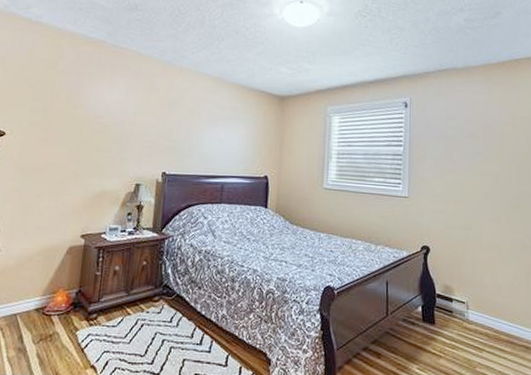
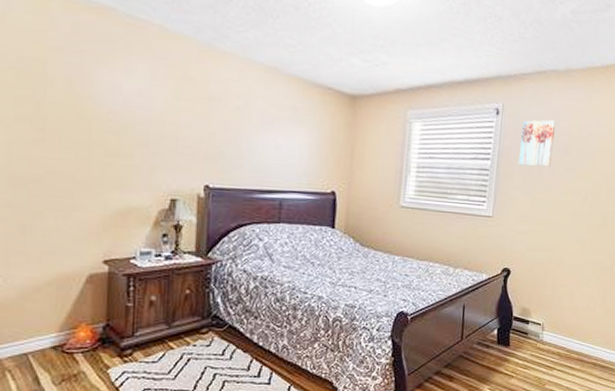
wall art: none [428,110,460,152] -> present [518,119,556,167]

